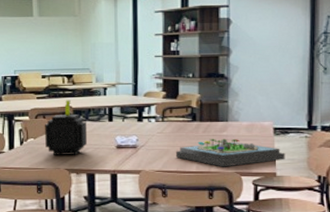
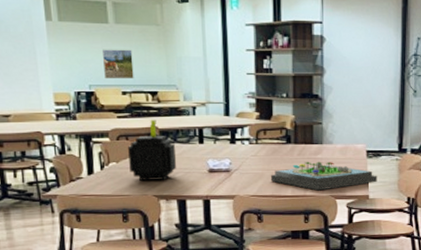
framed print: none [26,38,53,65] -> present [101,49,134,79]

